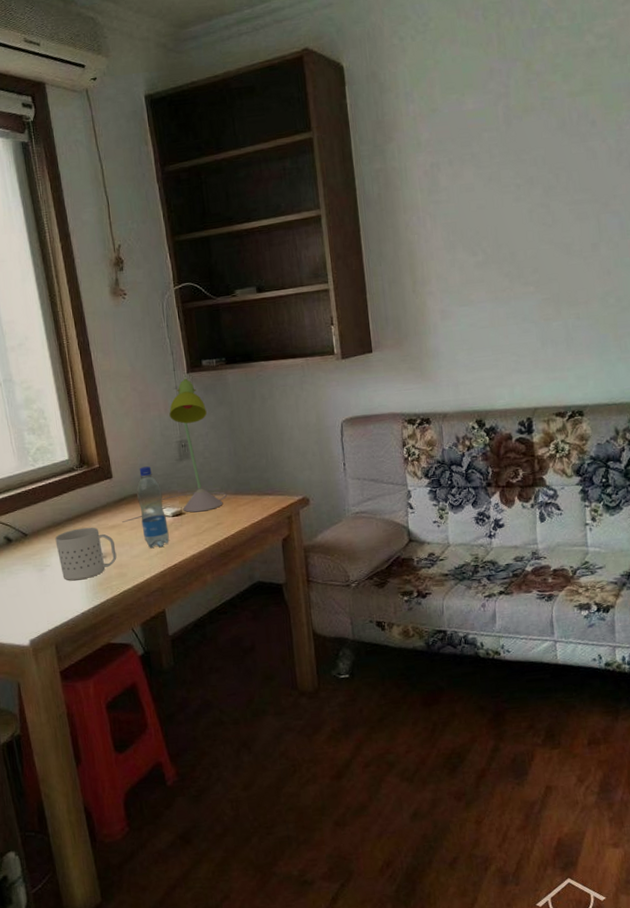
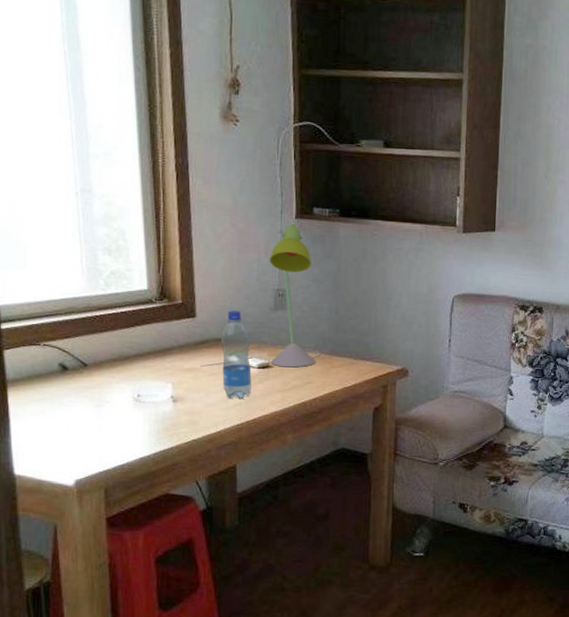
mug: present [55,527,117,581] -> none [120,366,189,422]

